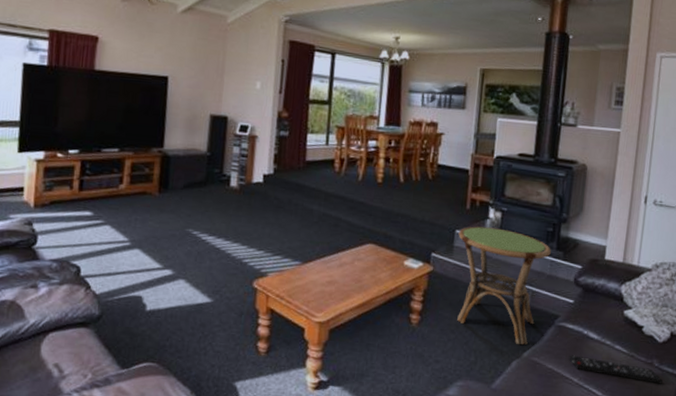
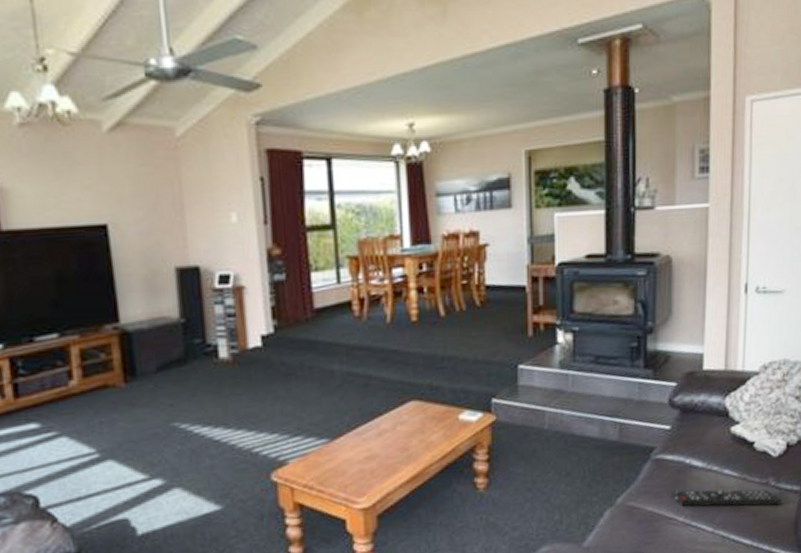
side table: present [457,226,551,345] -> none [522,354,638,490]

